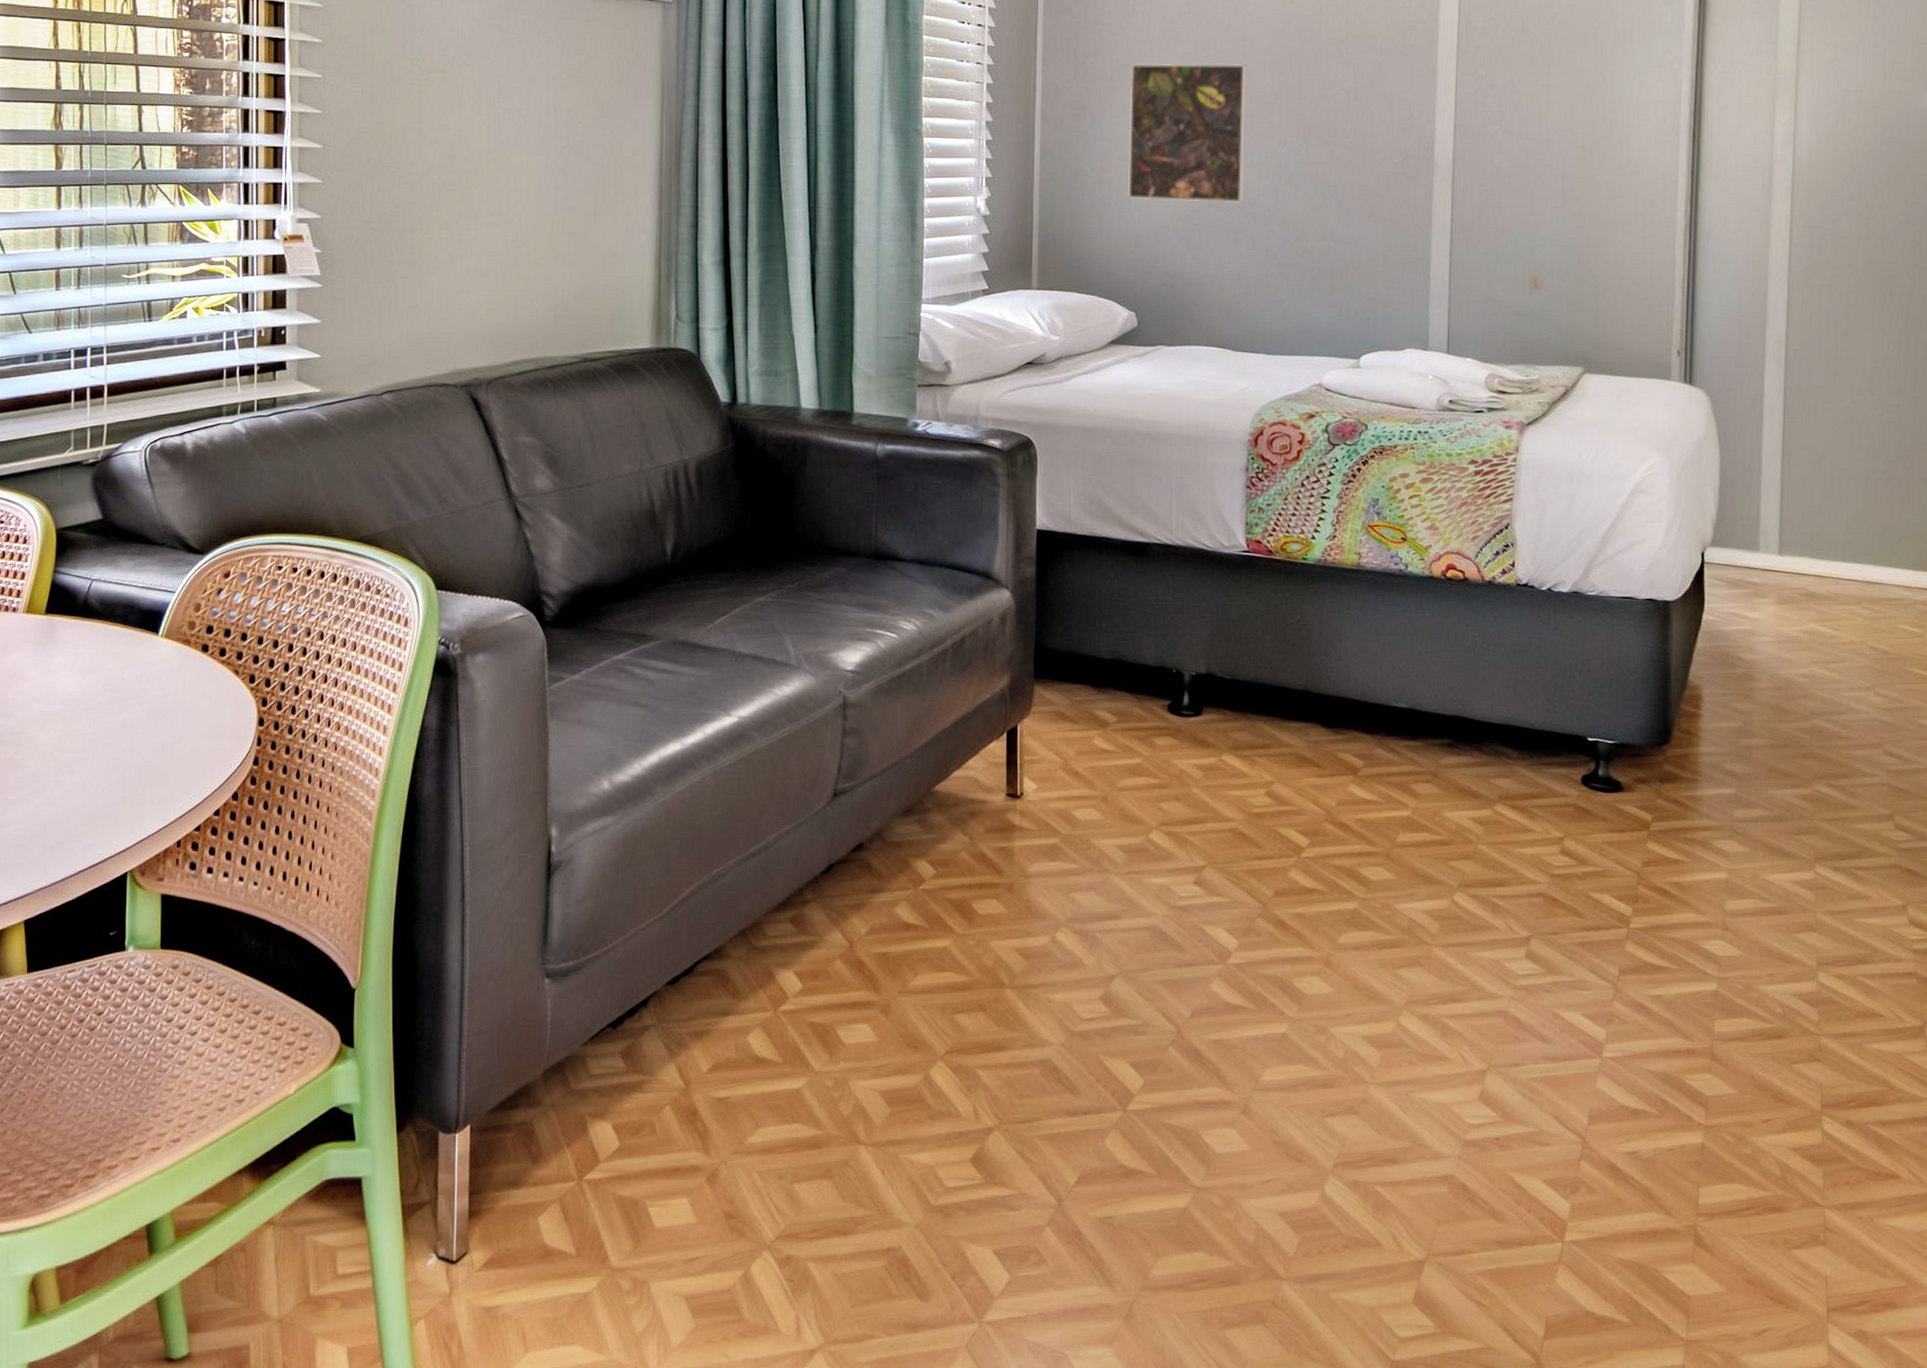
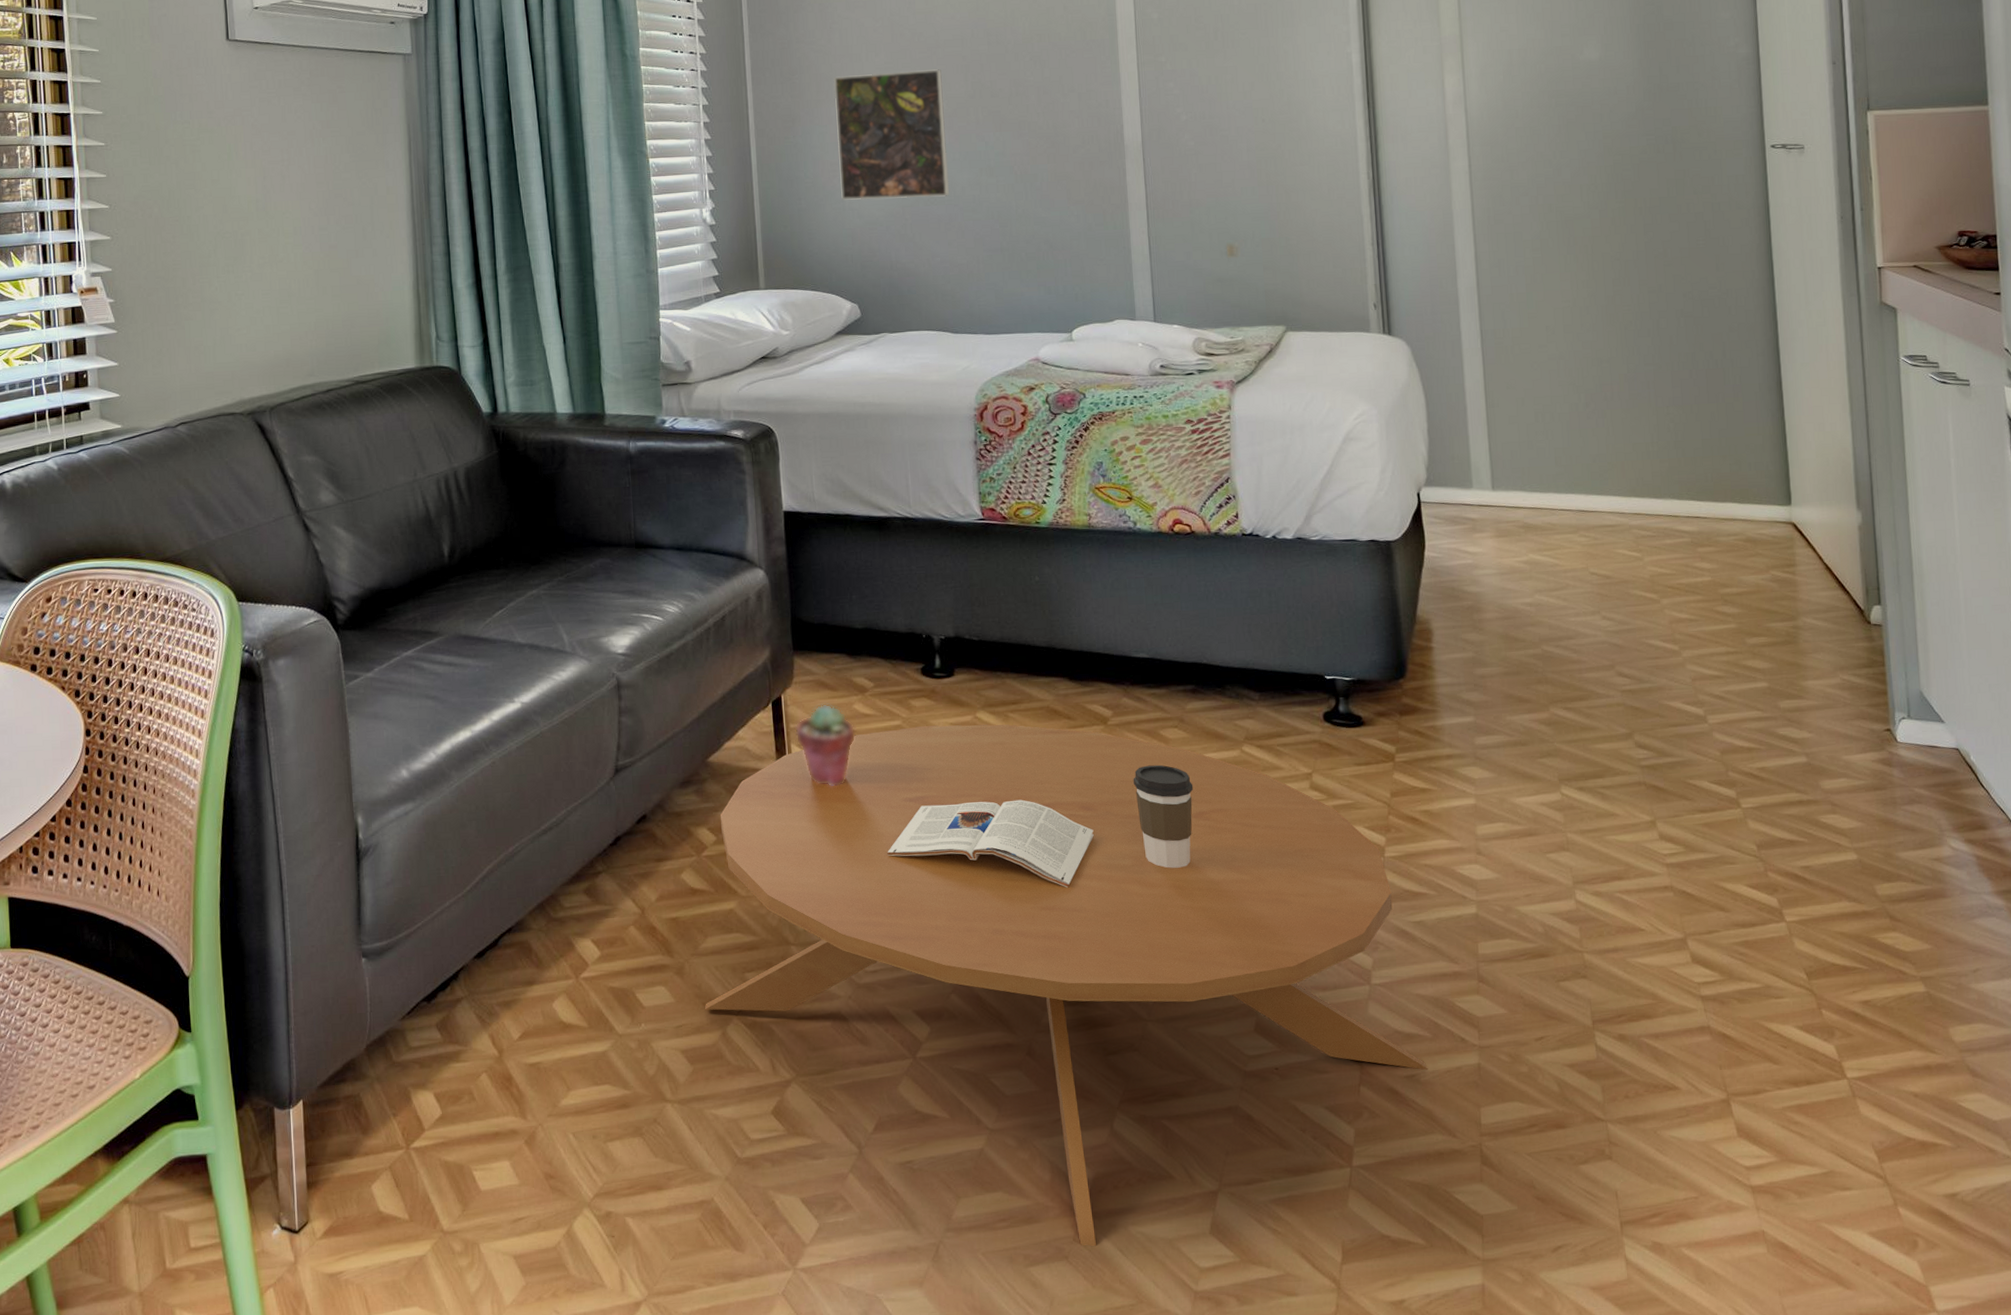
coffee table: none [908,765,1651,1312] -> present [704,724,1428,1247]
potted succulent: none [1029,737,1093,823] -> present [795,704,856,786]
magazine: none [1115,848,1333,943] -> present [887,799,1094,888]
coffee cup: none [1378,820,1441,928] -> present [1133,765,1194,869]

